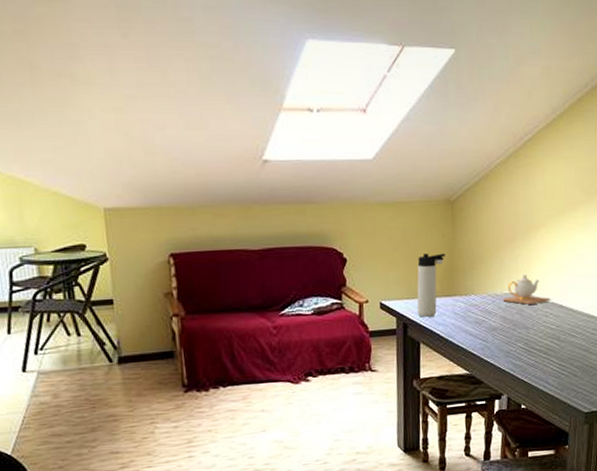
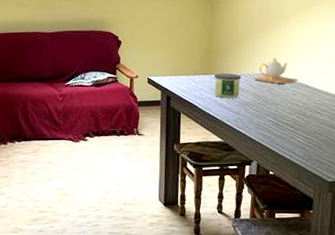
thermos bottle: present [417,253,445,317] -> none [179,38,204,91]
candle: none [457,293,488,323] -> present [214,73,241,98]

